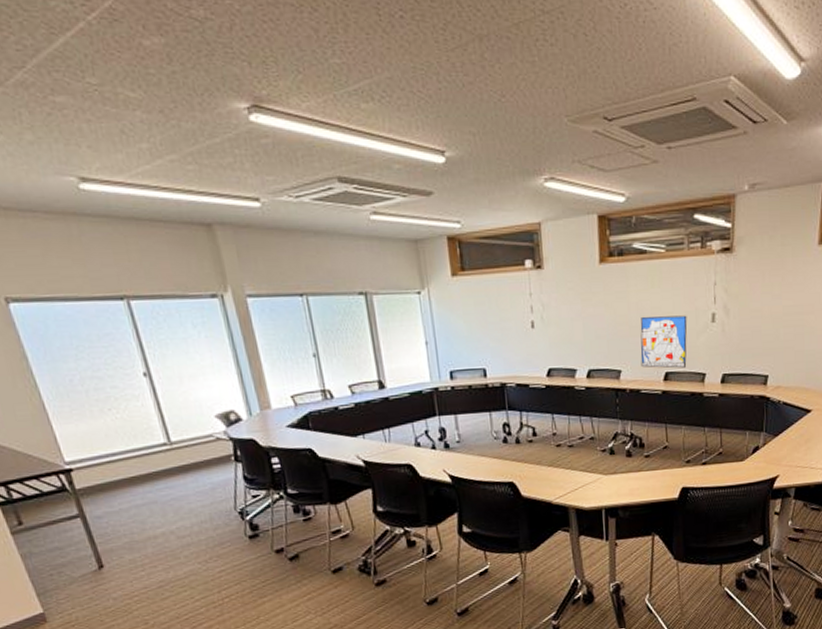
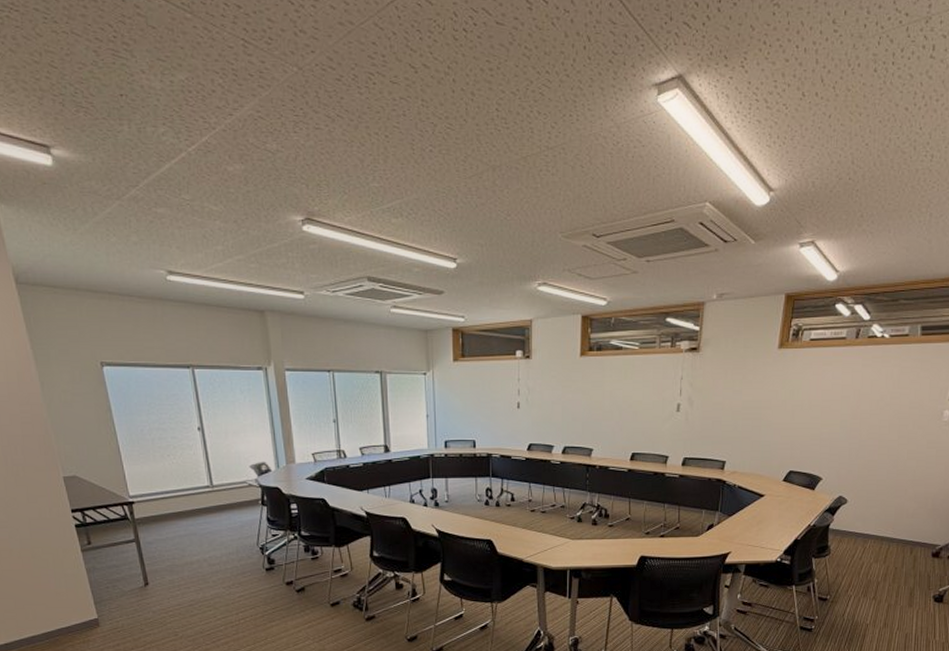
wall art: present [640,315,688,369] -> none [611,403,655,450]

